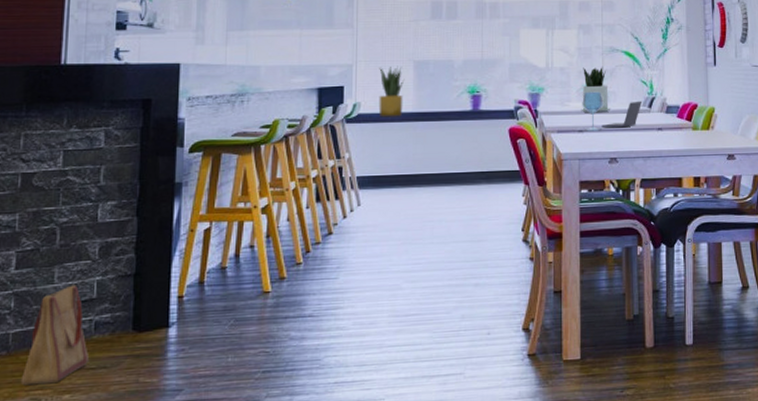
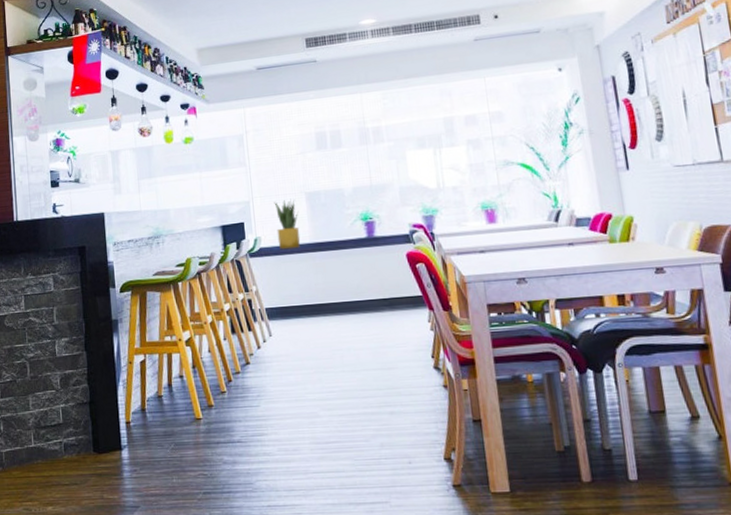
shopping bag: present [20,285,89,386] -> none [15,411,63,498]
planter: present [581,66,611,113] -> none [477,181,513,233]
wine glass: present [582,91,604,132] -> none [480,208,505,252]
laptop computer: present [601,101,643,128] -> none [504,215,548,247]

